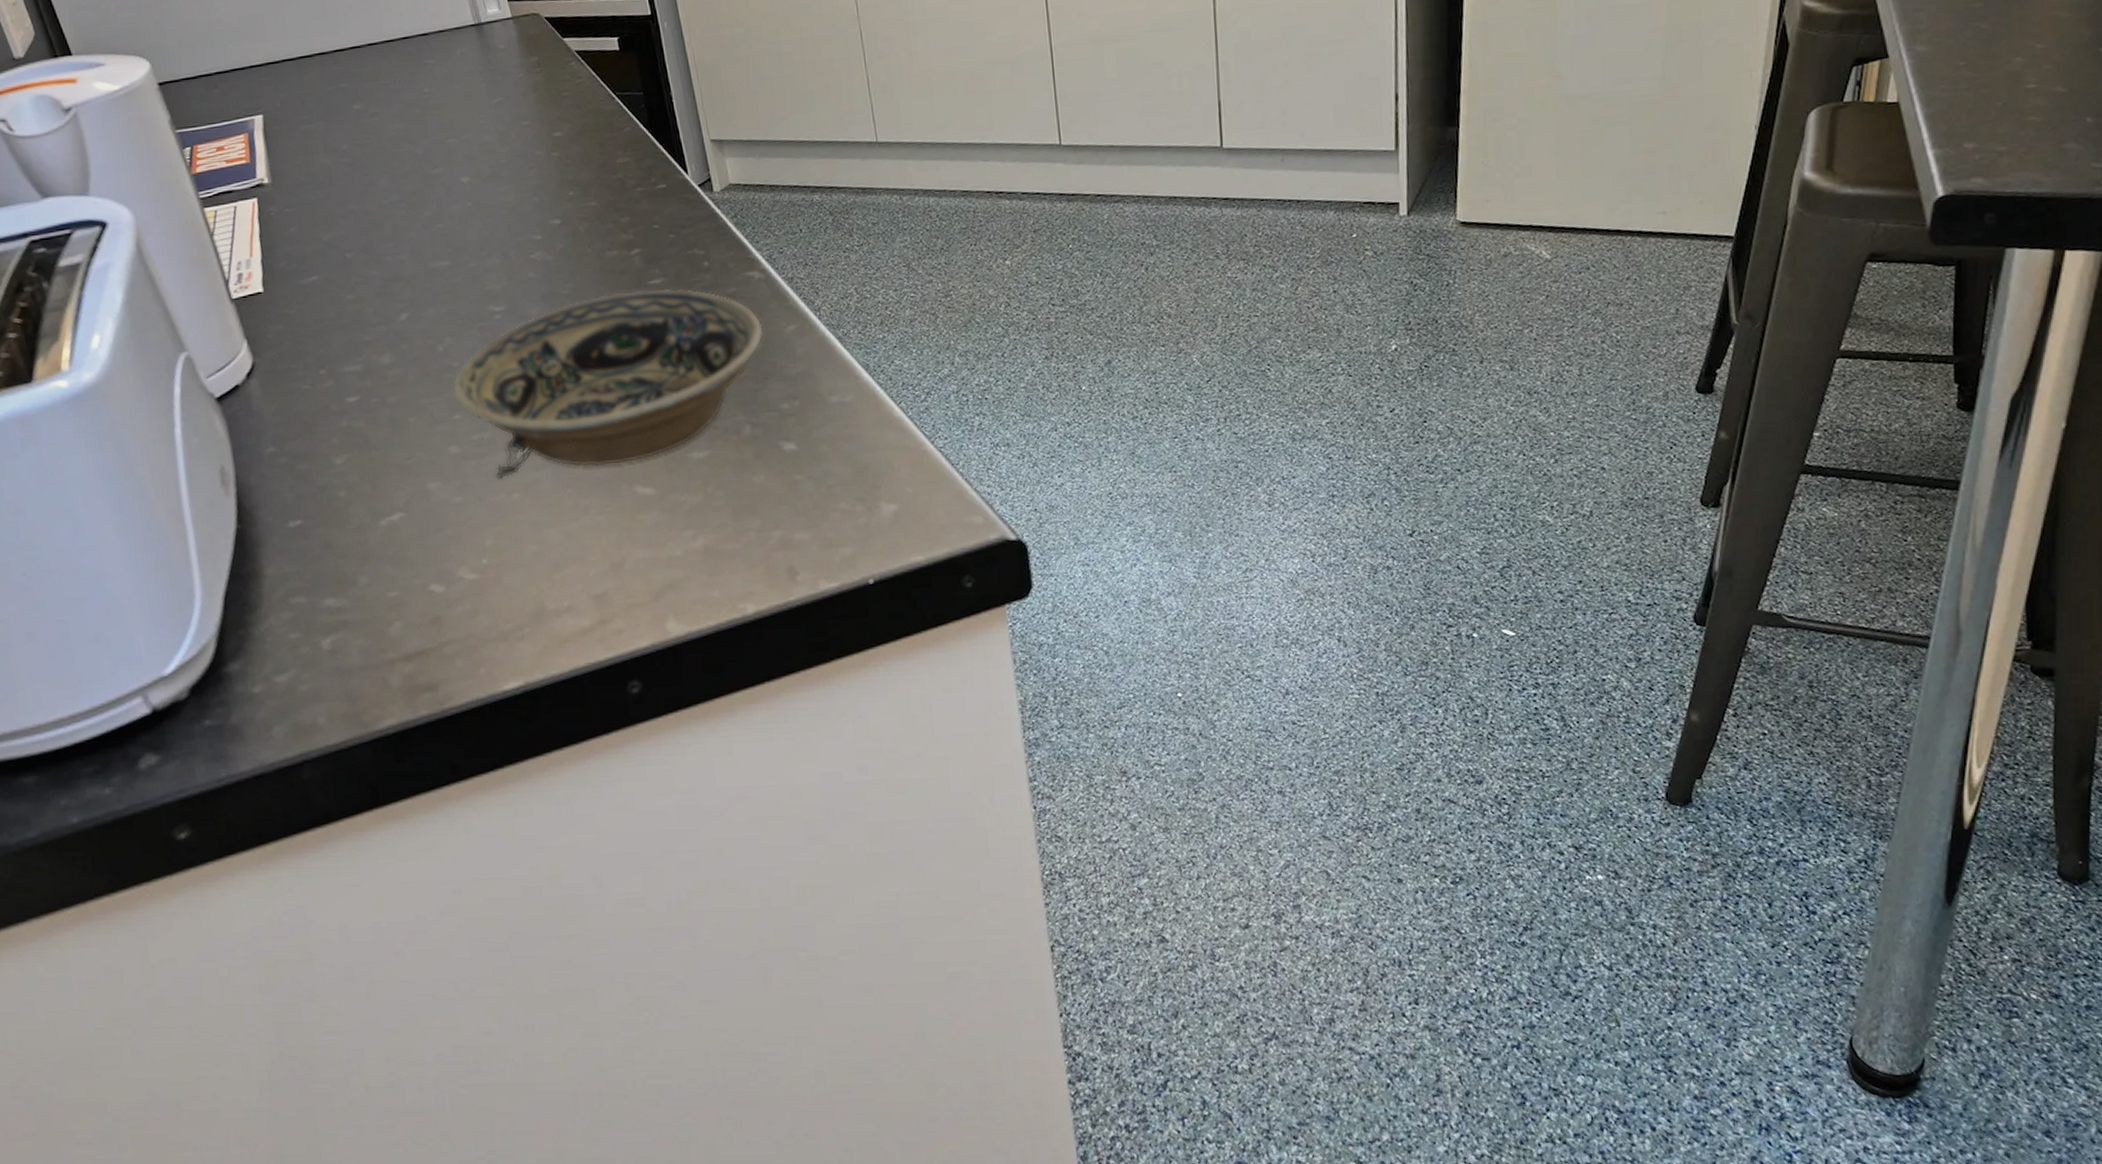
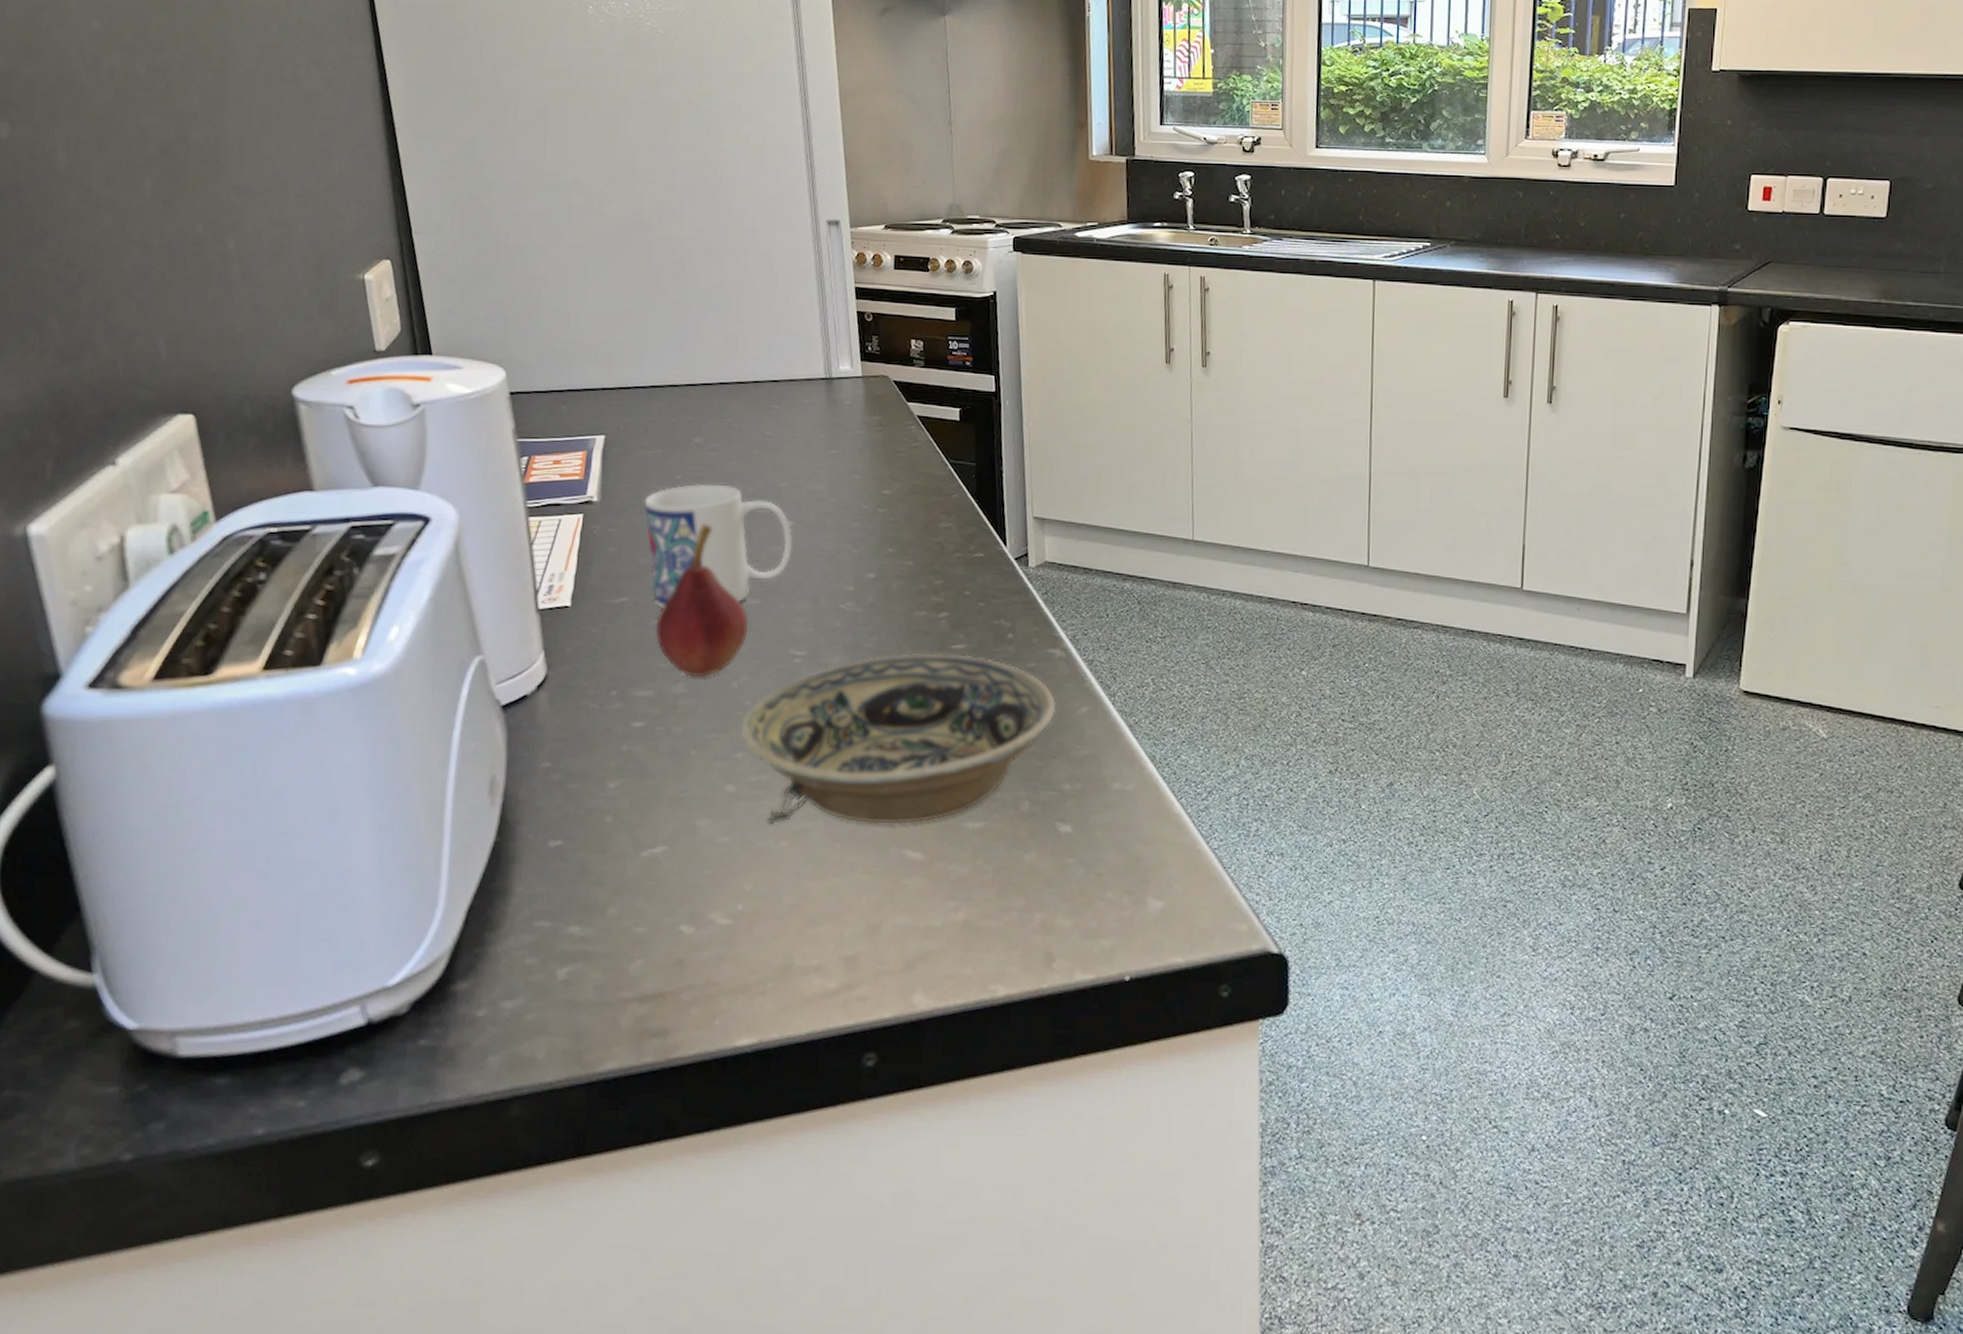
mug: none [315,149,473,283] -> present [644,483,793,609]
fruit: none [350,191,444,346] -> present [655,524,749,677]

